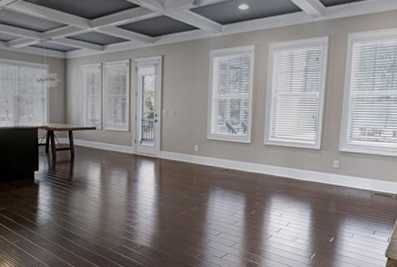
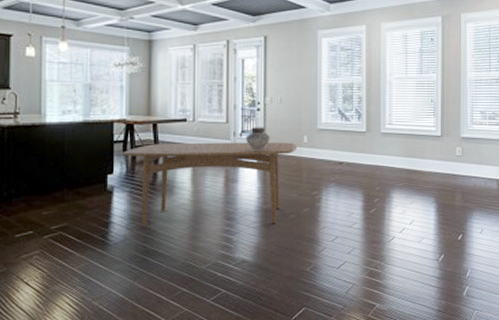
dining table: none [45,147,189,218] -> present [122,142,298,228]
ceramic pot: none [145,136,165,157] -> present [246,127,270,151]

